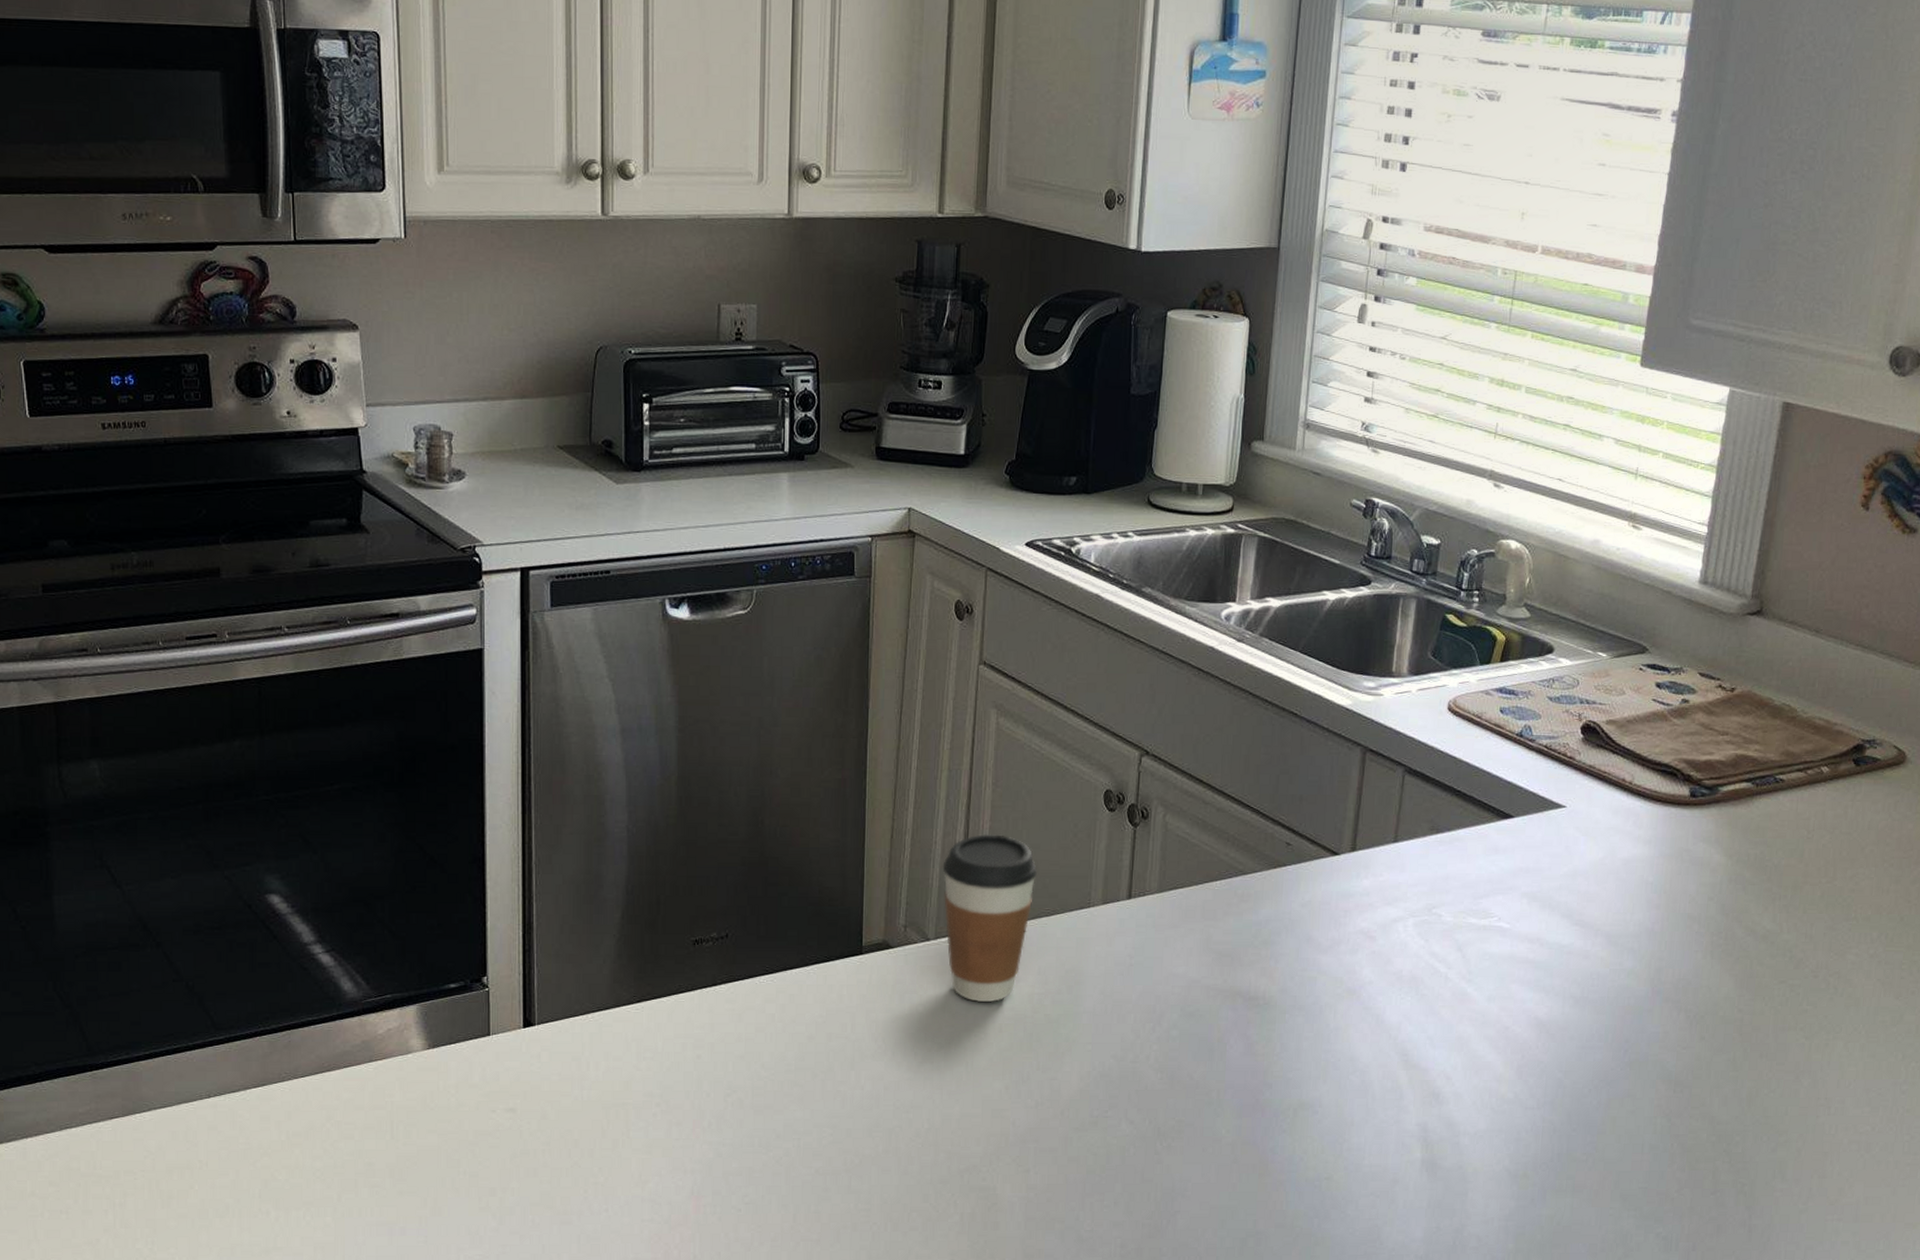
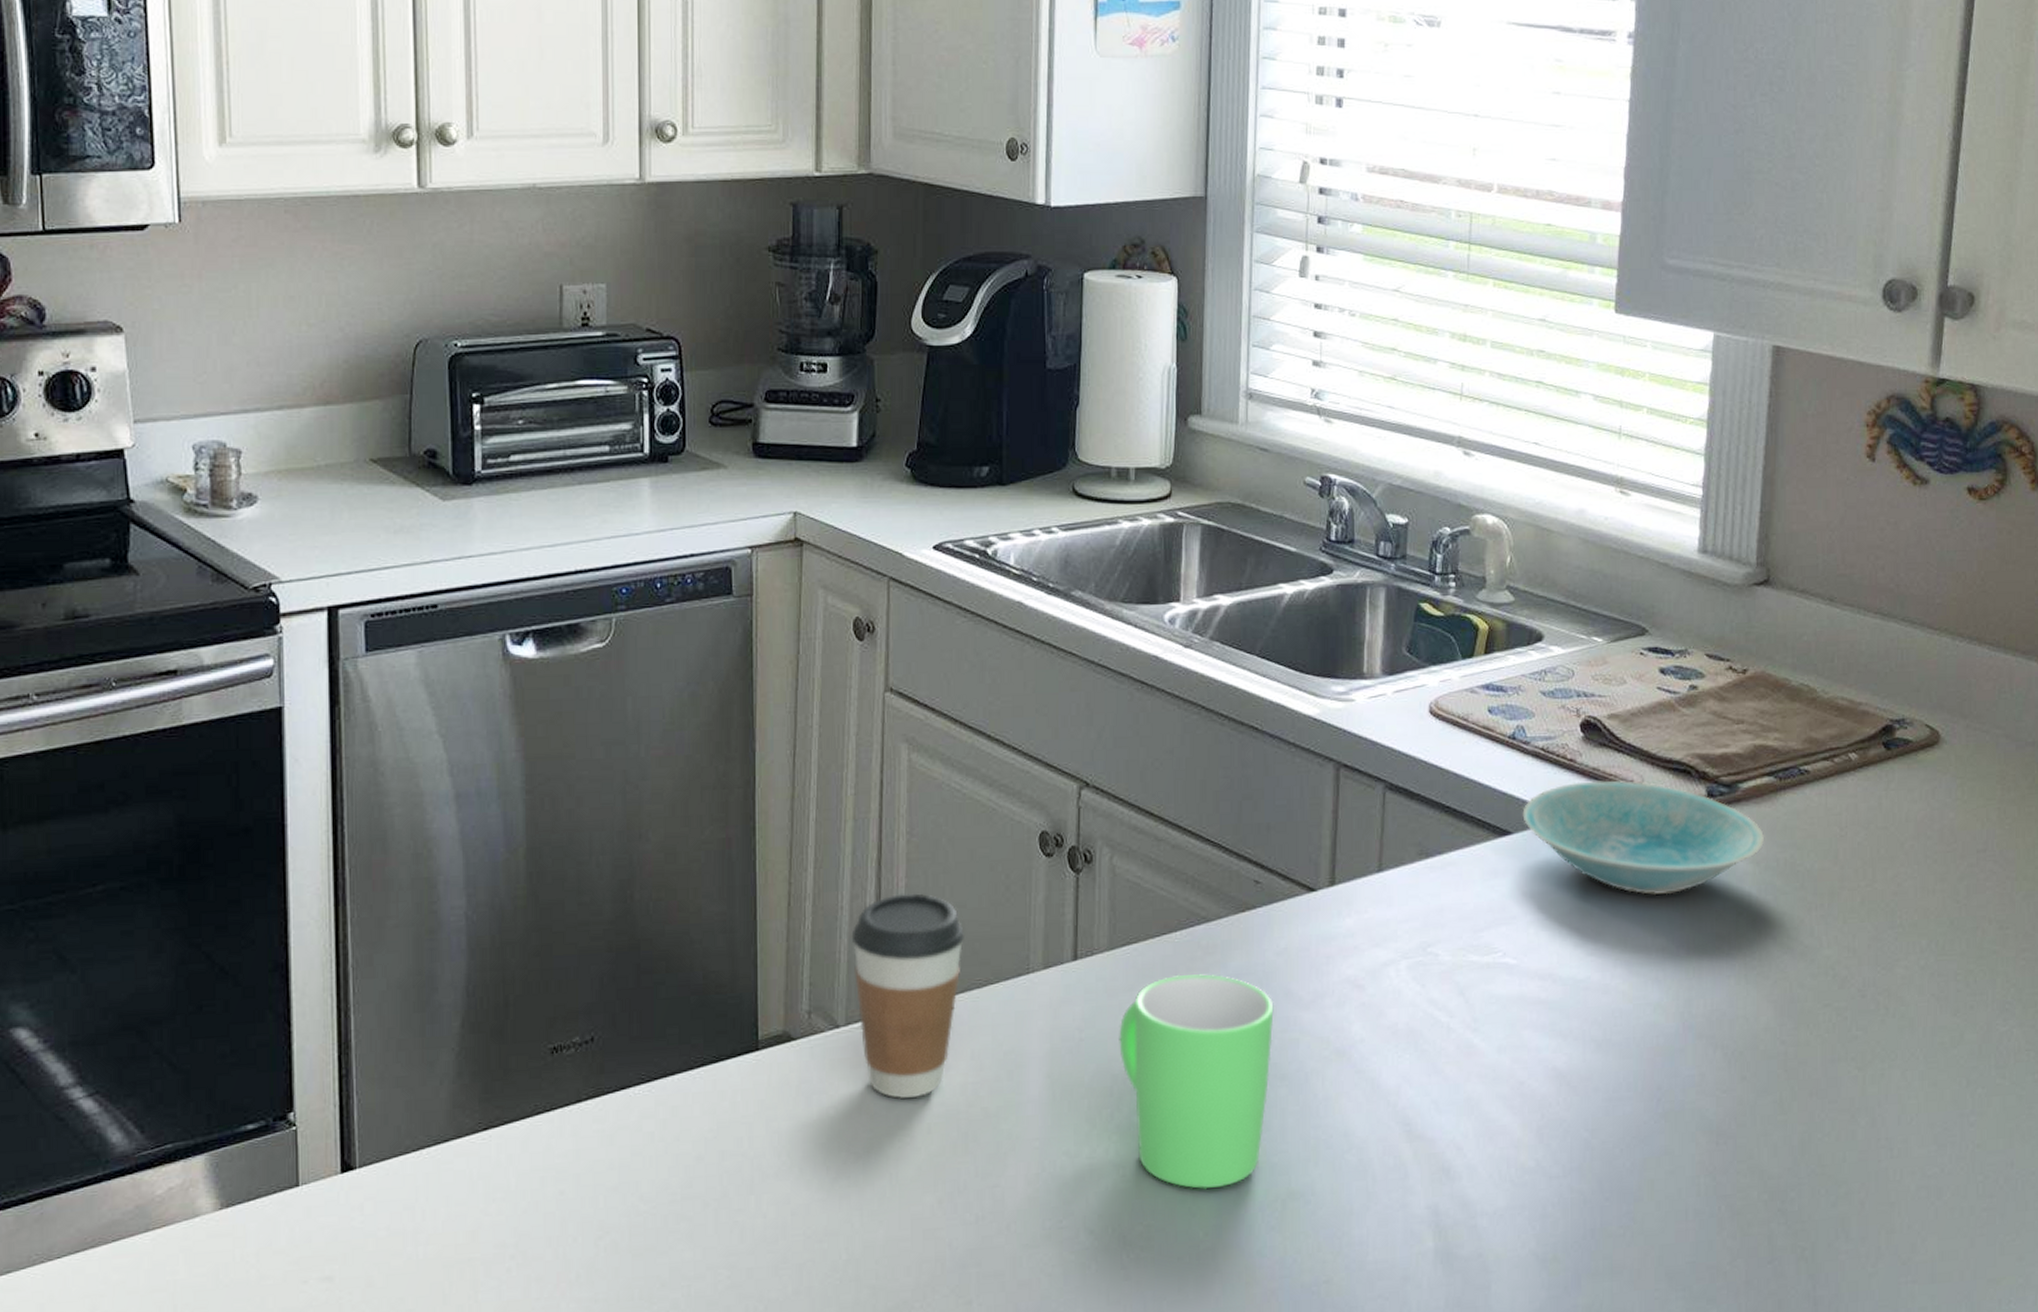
mug: none [1163,917,1297,1095] -> present [1119,974,1274,1190]
bowl: none [1524,776,1739,878] -> present [1522,780,1765,895]

